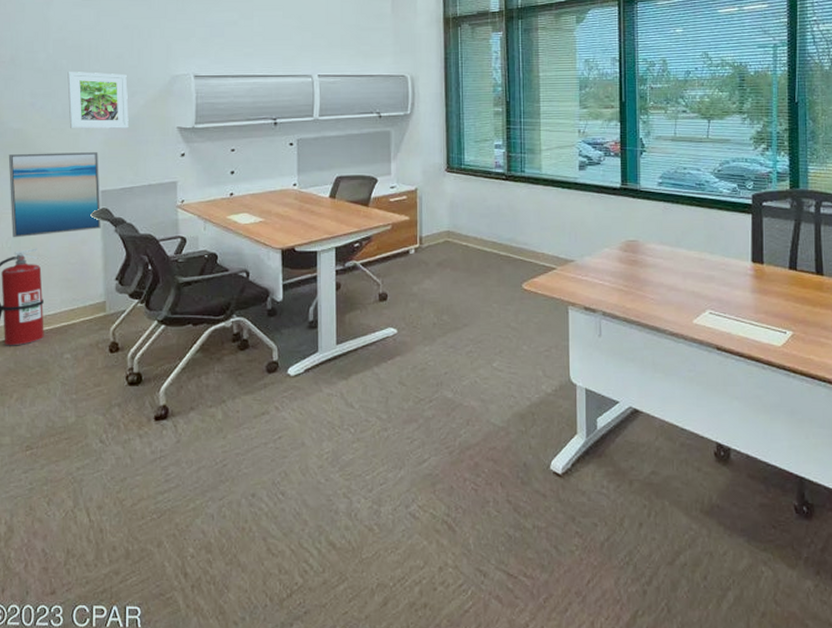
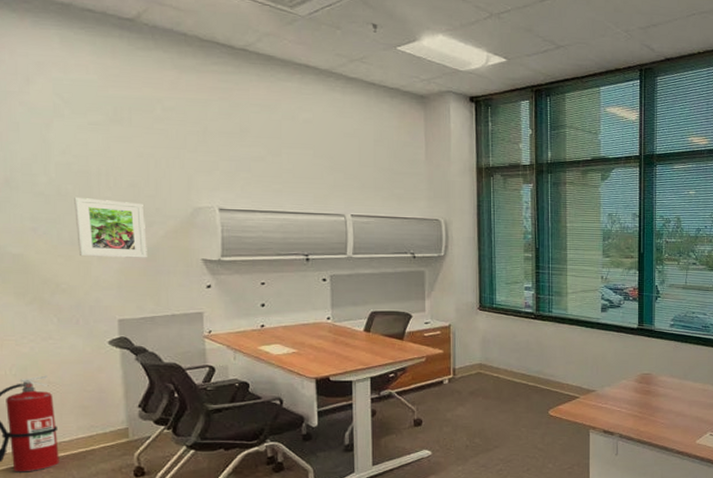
wall art: present [8,152,101,238] -> none [7,279,120,365]

